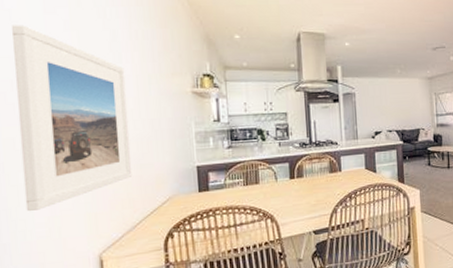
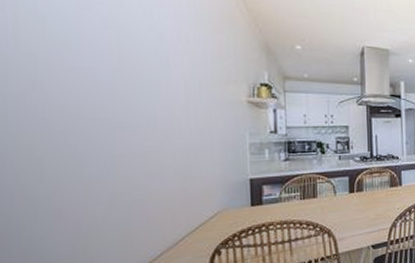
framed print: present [12,25,133,211] -> none [37,19,176,227]

